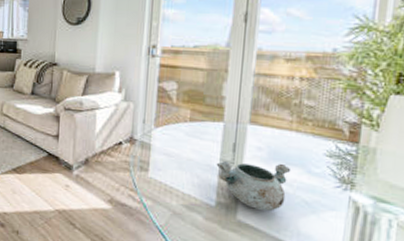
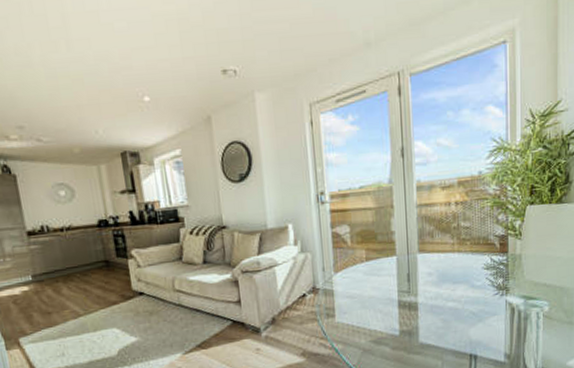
decorative bowl: present [216,161,291,211] -> none [395,283,458,330]

